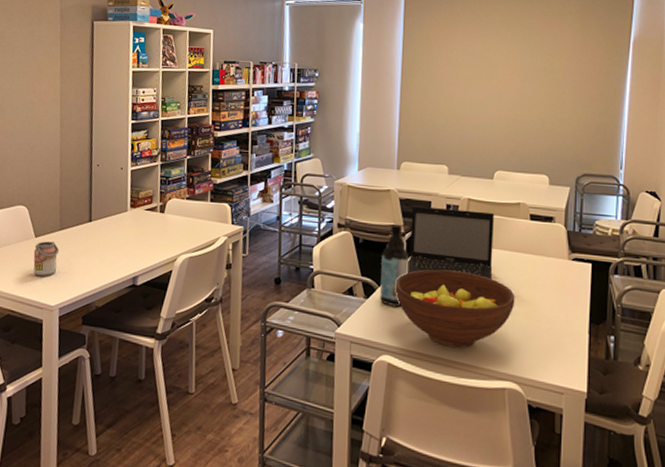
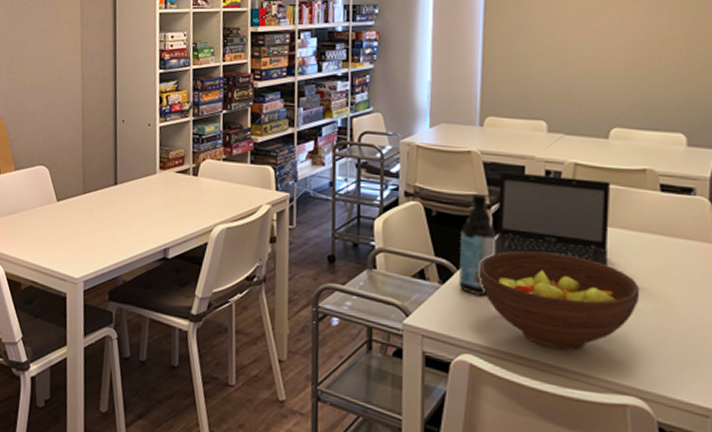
beverage can: present [33,241,60,277] -> none [55,206,83,246]

